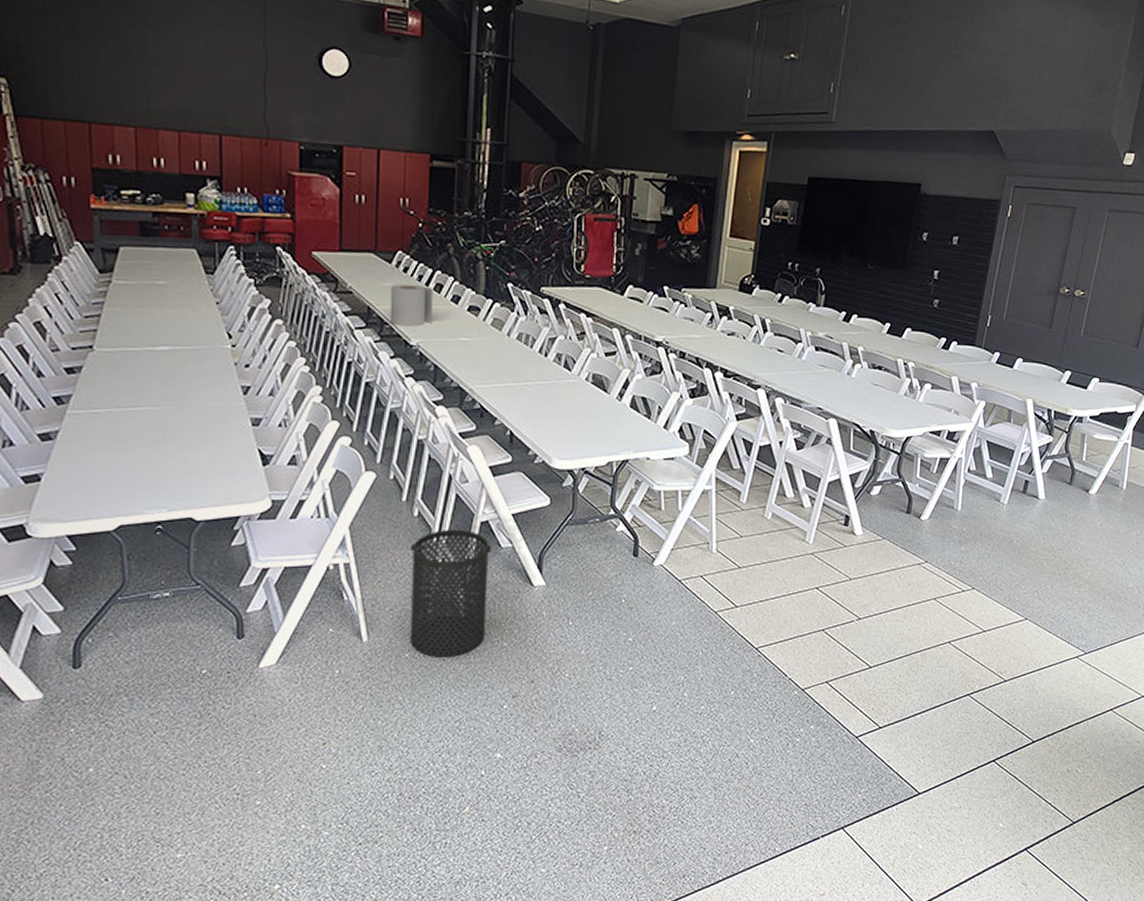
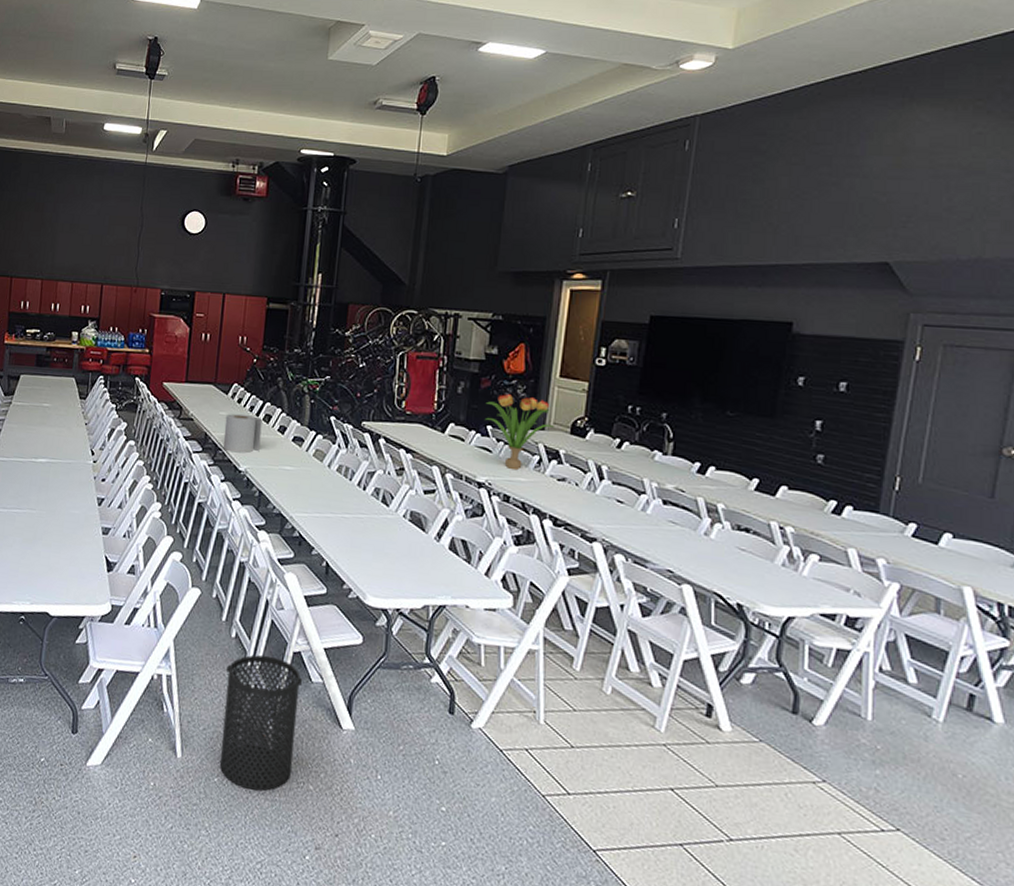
flower arrangement: none [662,255,724,328] -> present [485,394,554,471]

